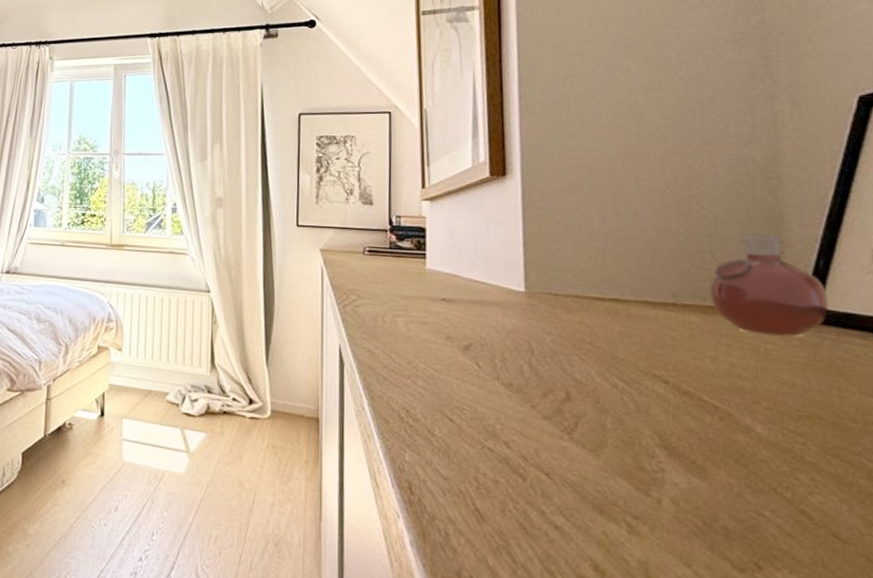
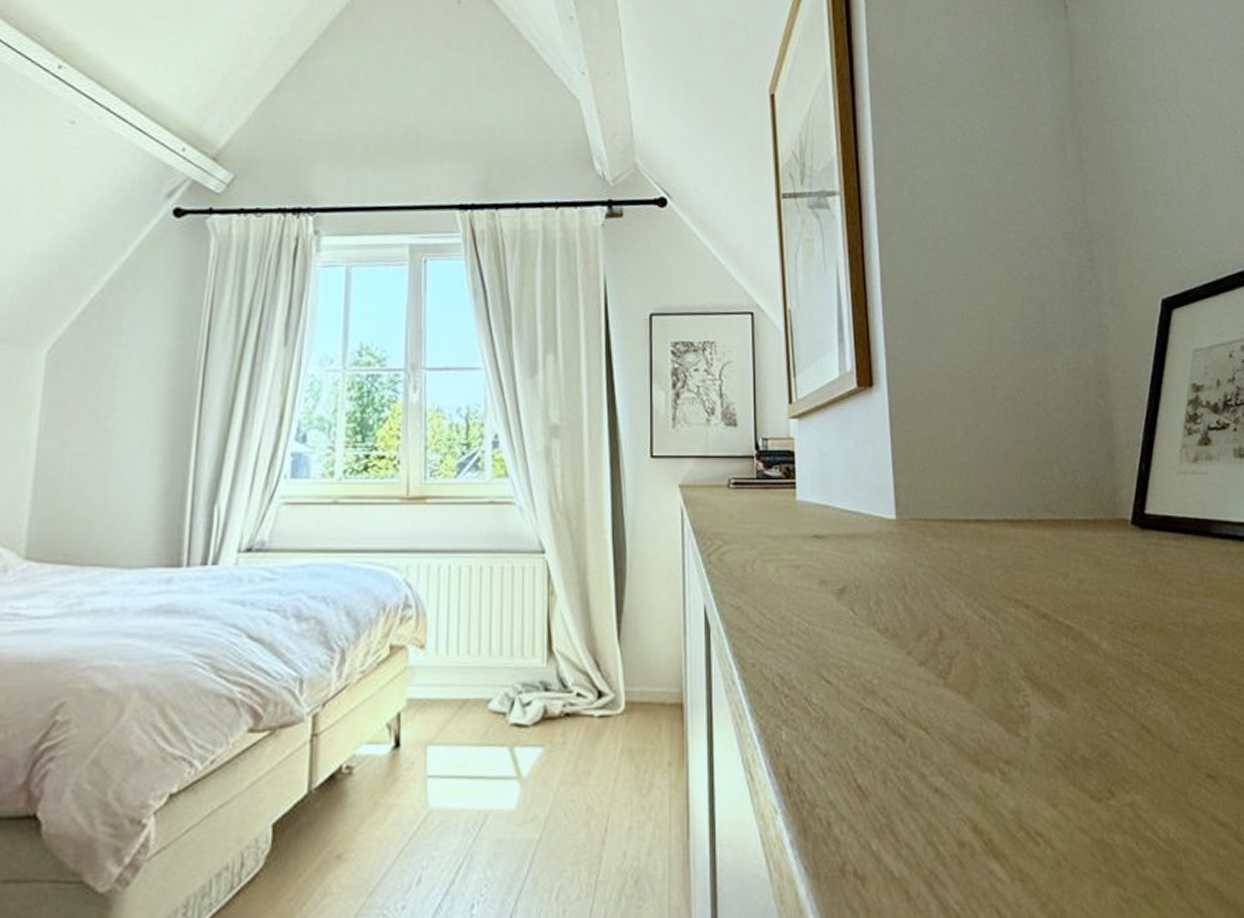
potion bottle: present [710,234,829,337] -> none [1059,441,1152,545]

